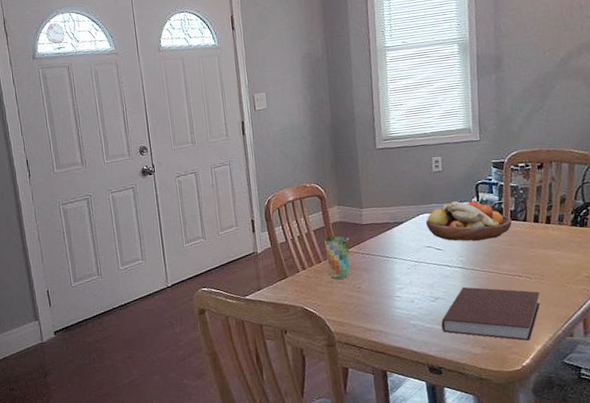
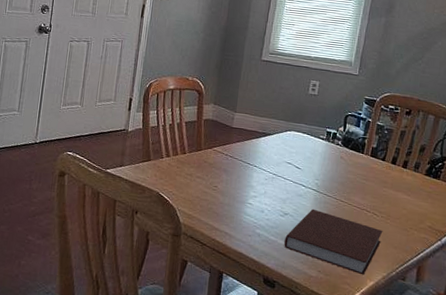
cup: present [325,236,350,280] -> none [190,131,217,175]
fruit bowl: present [425,201,512,242] -> none [291,125,371,170]

